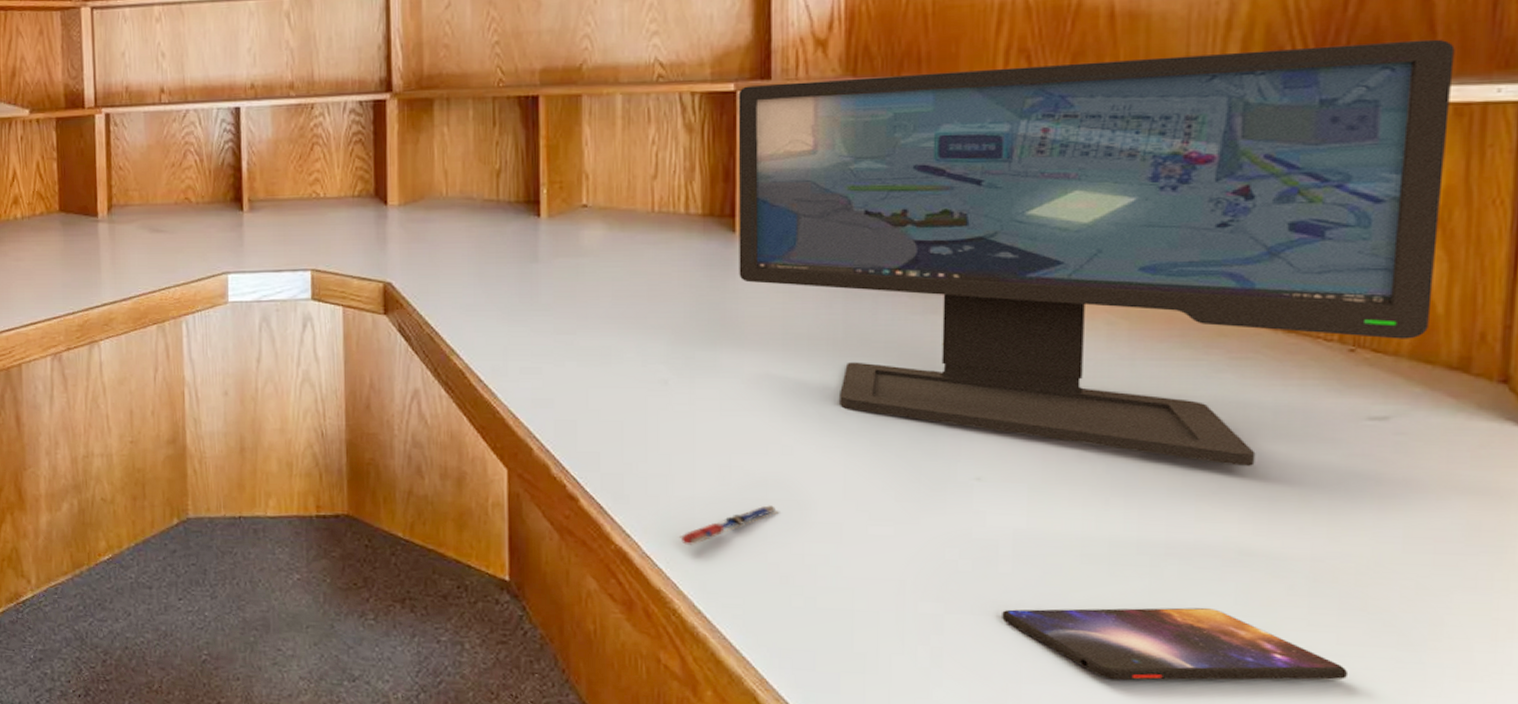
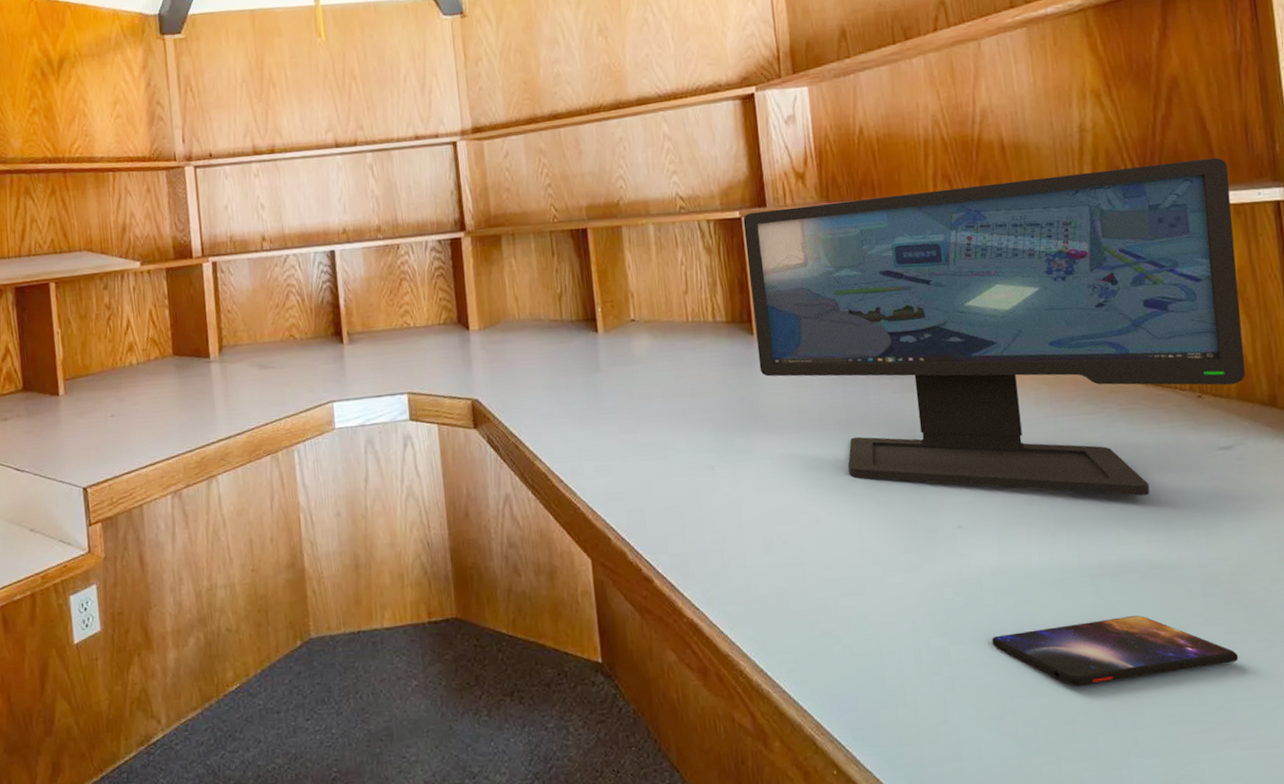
pen: present [678,505,780,545] -> none [737,567,815,611]

